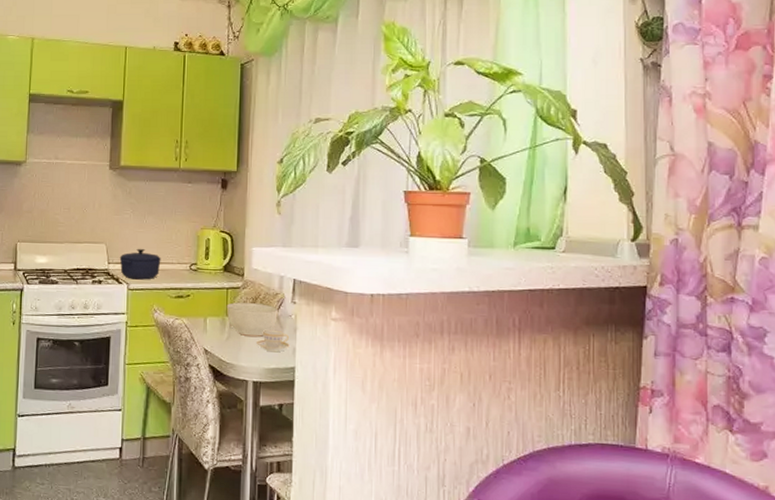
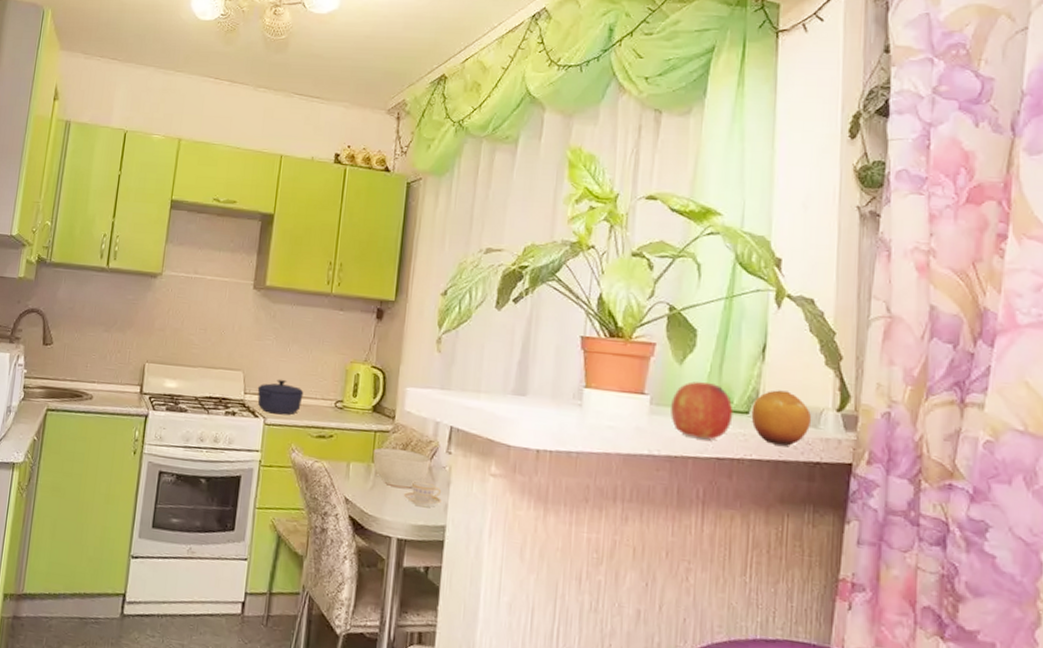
fruit: none [487,224,541,274] -> present [670,381,734,439]
fruit: none [557,226,610,275] -> present [751,390,812,446]

